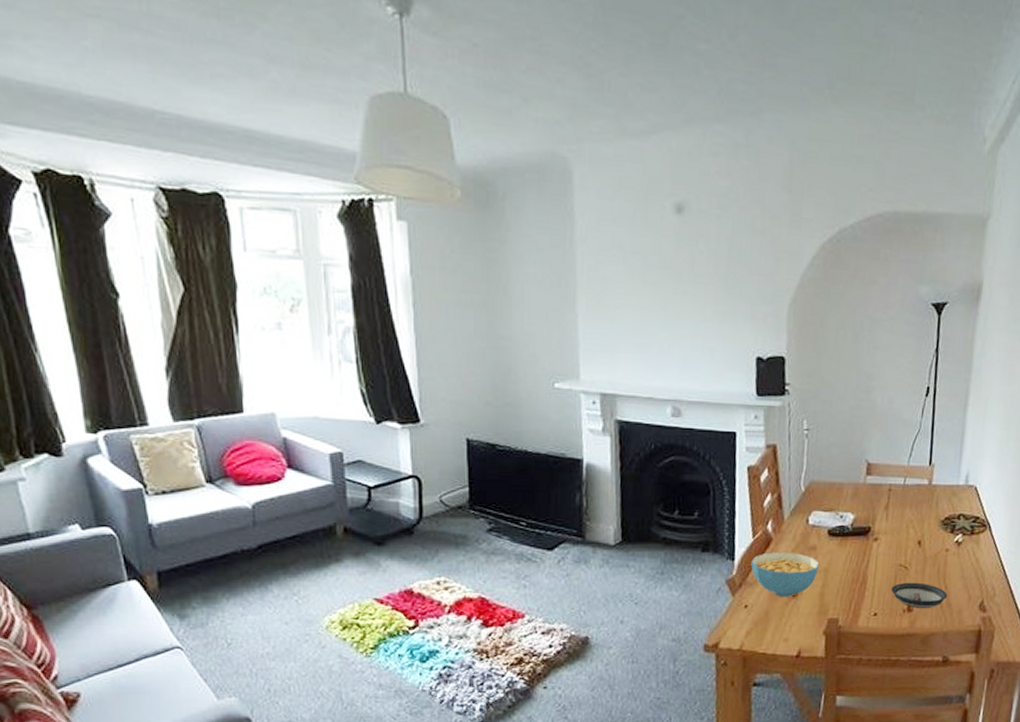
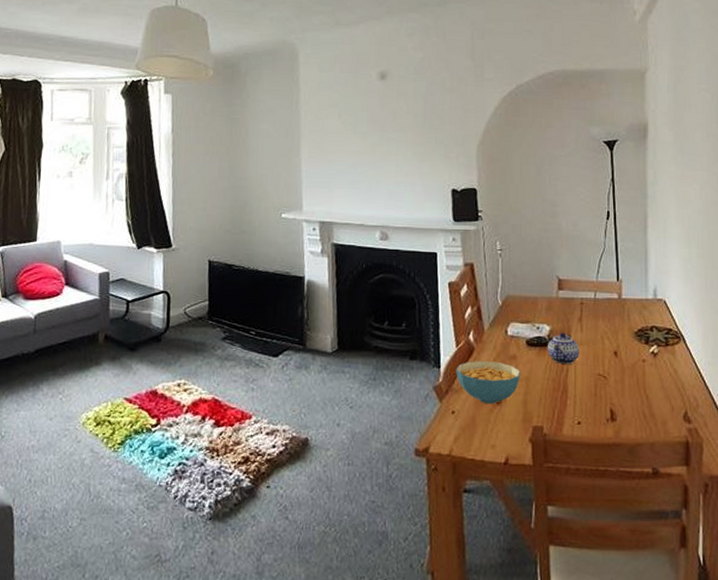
teapot: none [849,521,883,554] -> present [547,332,580,364]
saucer: present [891,582,948,609] -> none [593,391,650,419]

